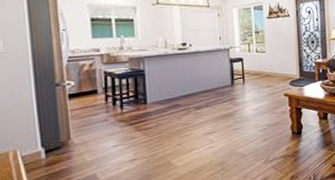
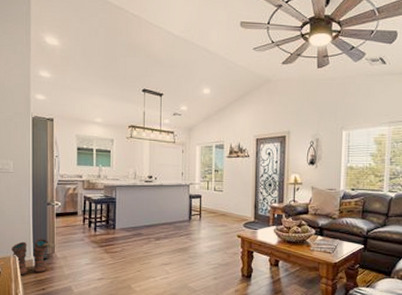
boots: none [9,125,72,174] -> present [11,239,56,277]

